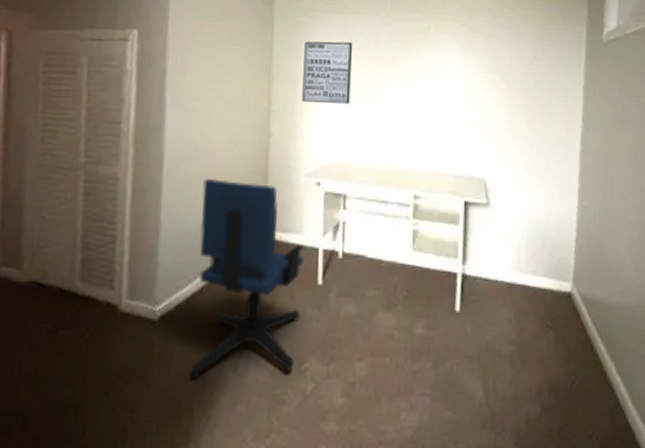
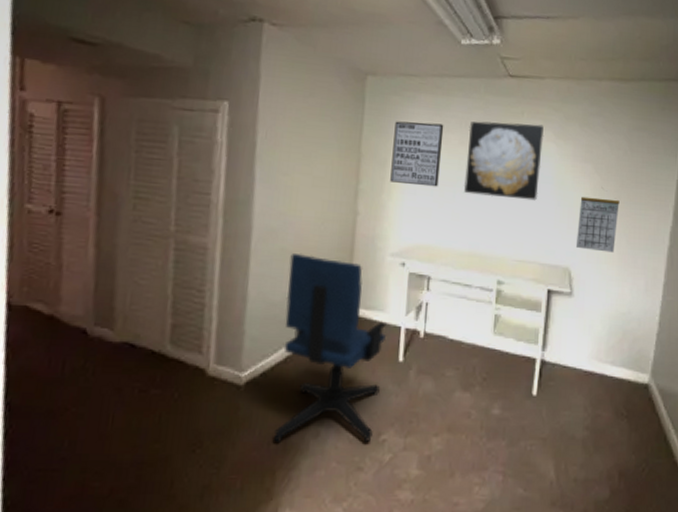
wall art: none [375,37,452,113] -> present [463,121,544,201]
calendar: none [490,106,529,161] -> present [576,196,620,253]

